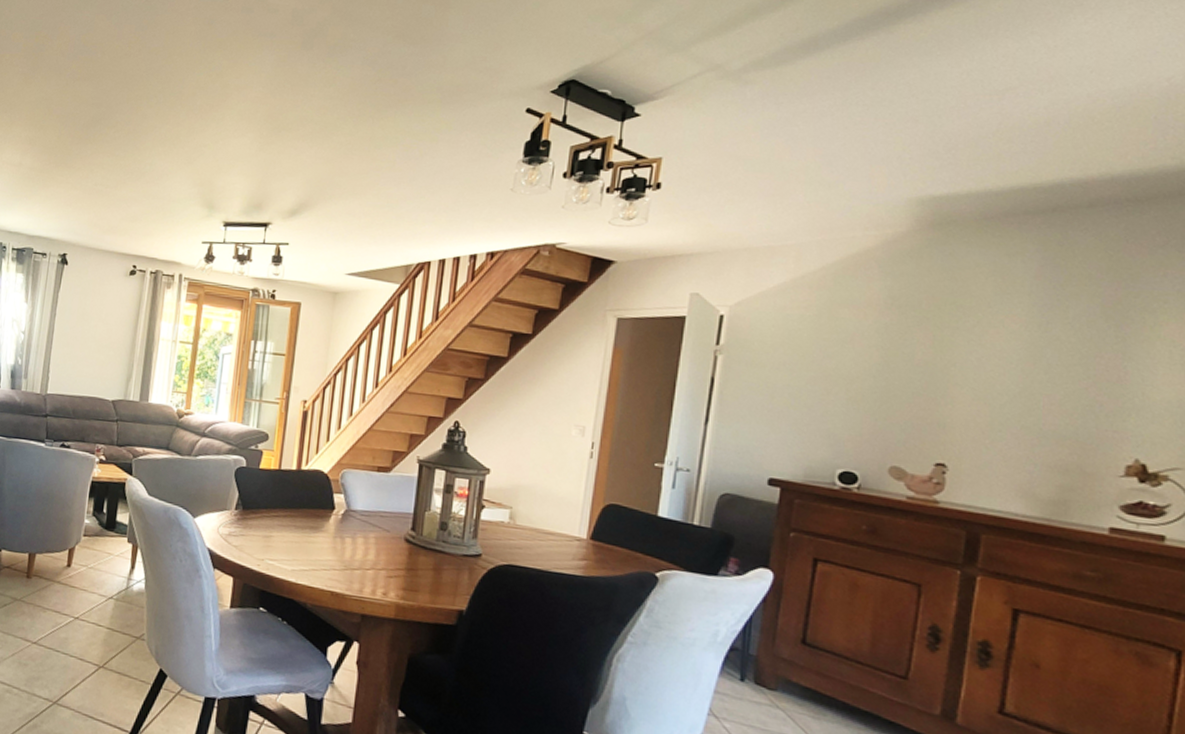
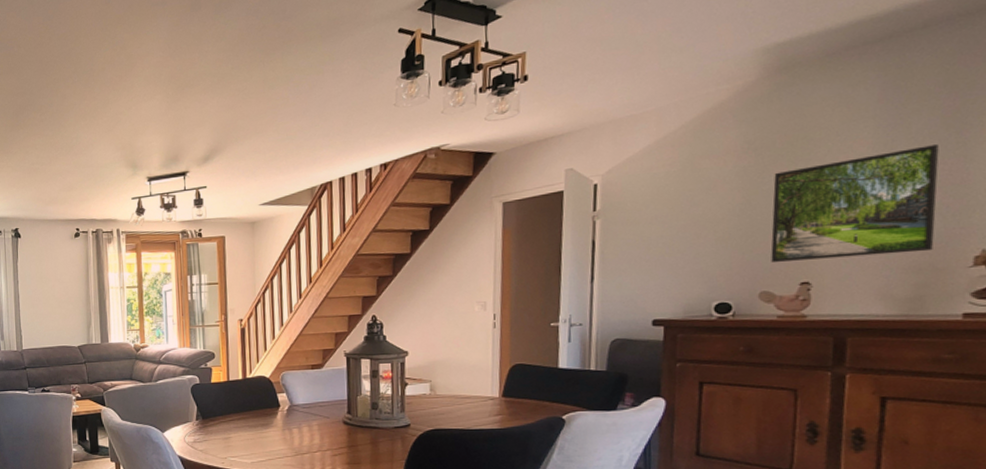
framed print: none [906,334,1096,452] -> present [771,144,939,262]

